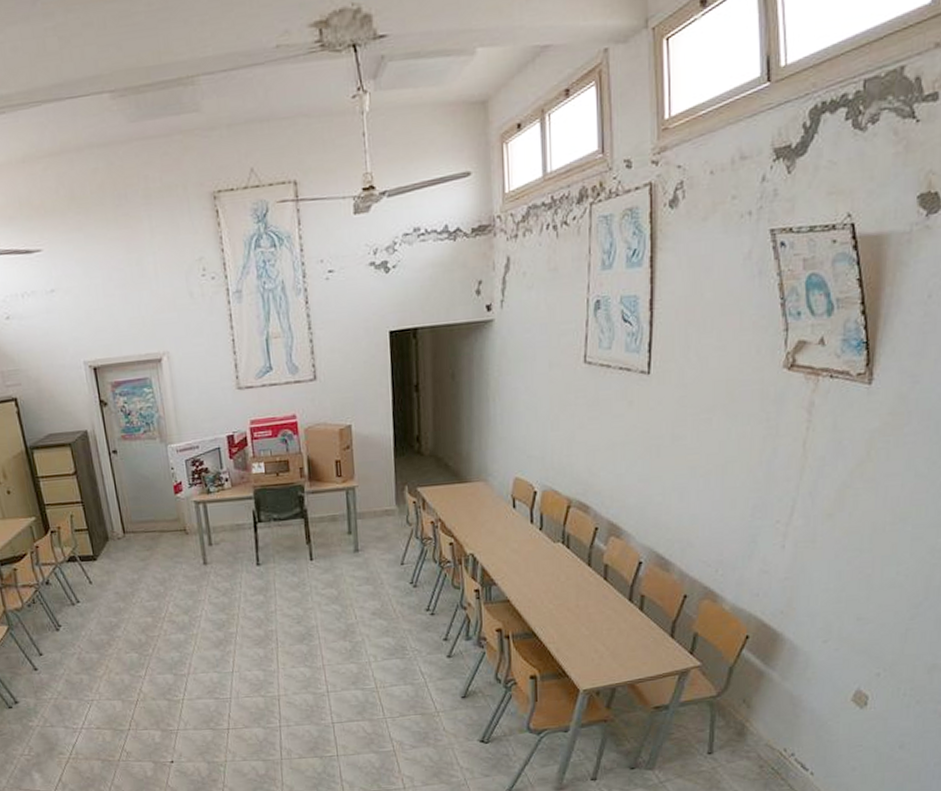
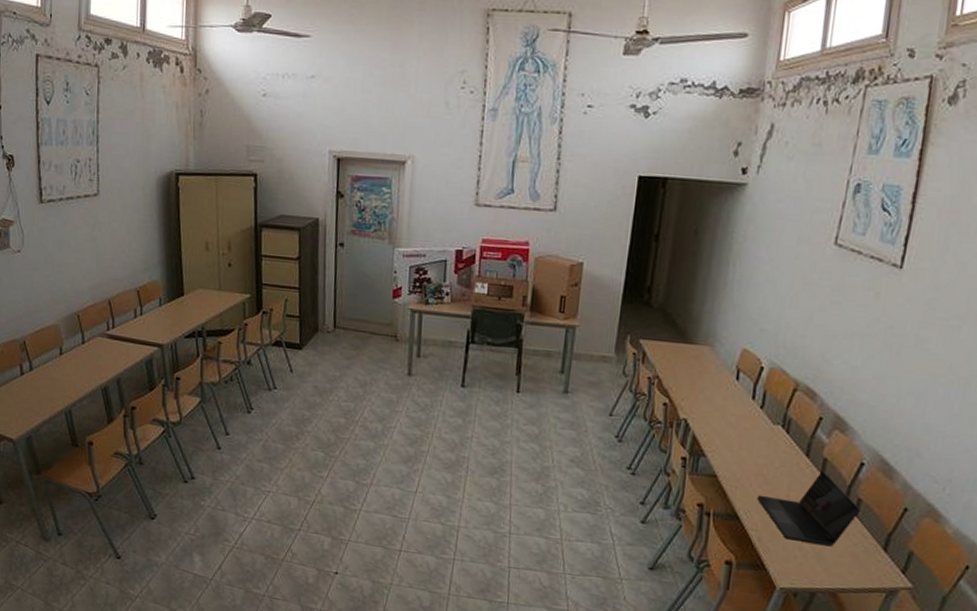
laptop: none [549,576,644,645] -> present [757,470,860,547]

